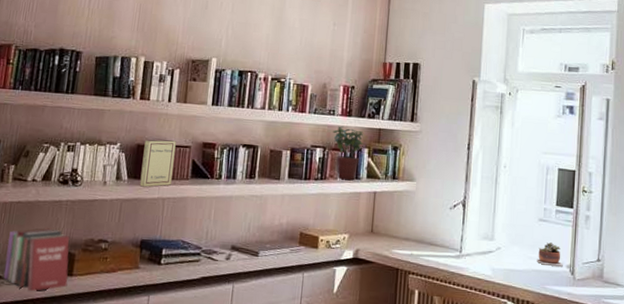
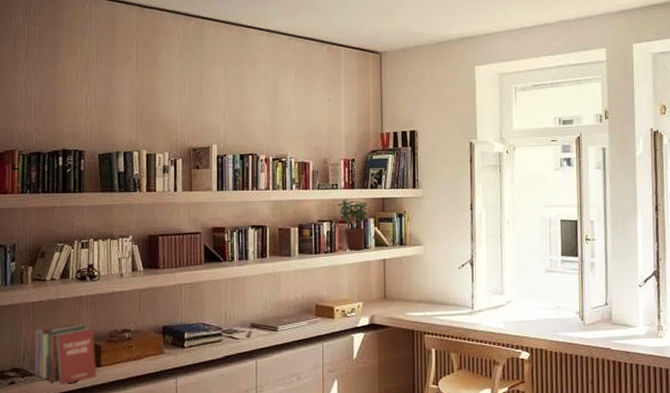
book: present [139,139,176,187] -> none [155,228,186,276]
succulent plant: present [537,242,563,267] -> none [547,292,572,314]

